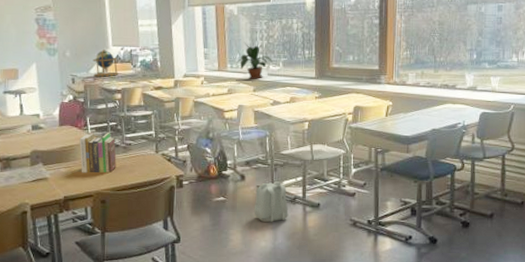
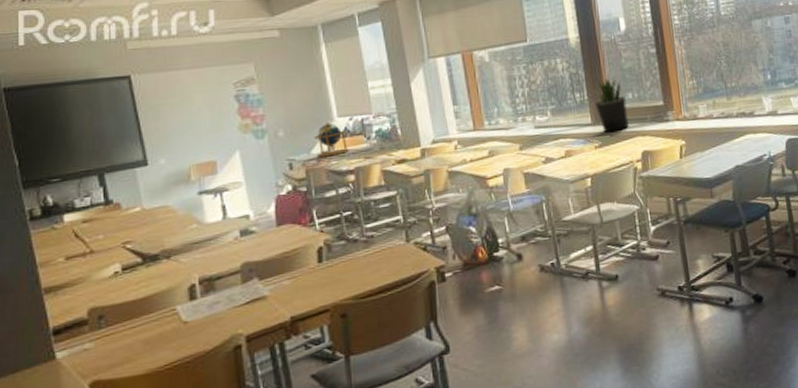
books: present [79,132,117,173] -> none [305,224,357,283]
potted plant: present [235,43,273,79] -> none [493,93,538,136]
backpack: present [255,181,289,222] -> none [538,255,582,309]
planter: none [321,39,347,87] -> present [595,76,629,133]

